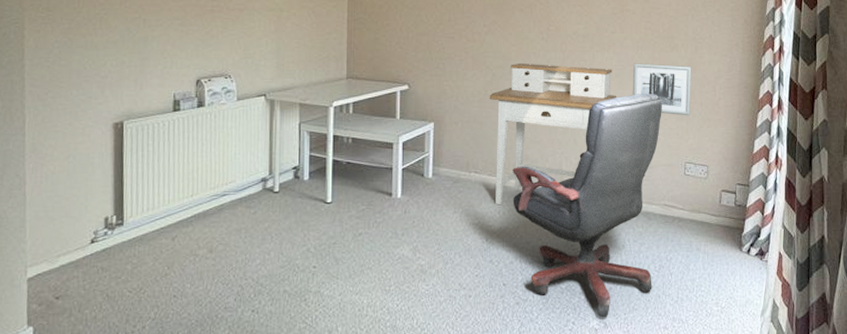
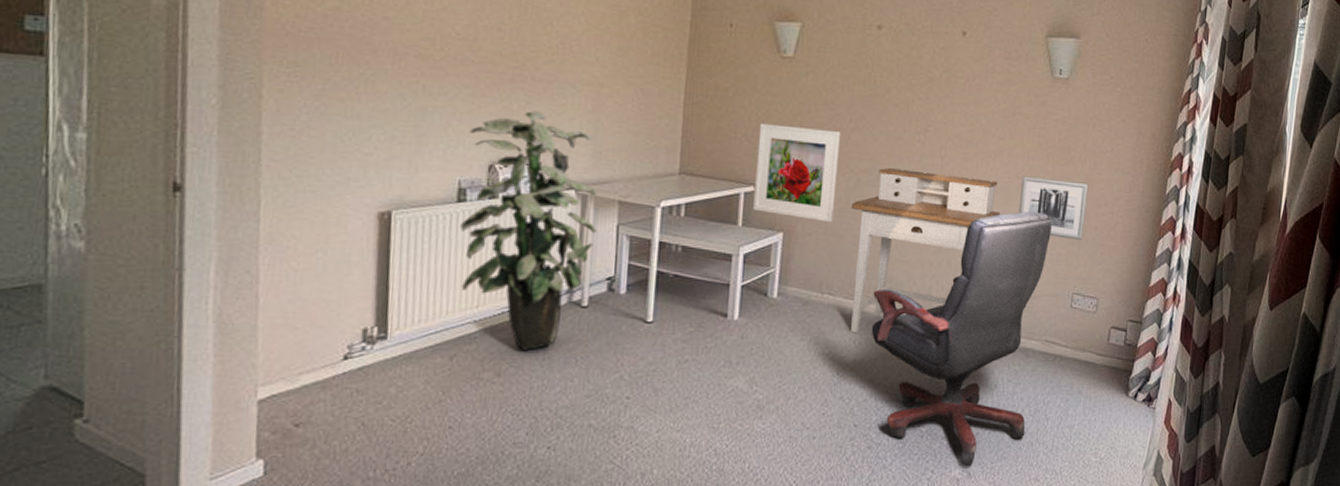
indoor plant: none [176,34,283,230] -> present [460,111,596,350]
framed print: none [408,33,477,112] -> present [753,123,841,223]

